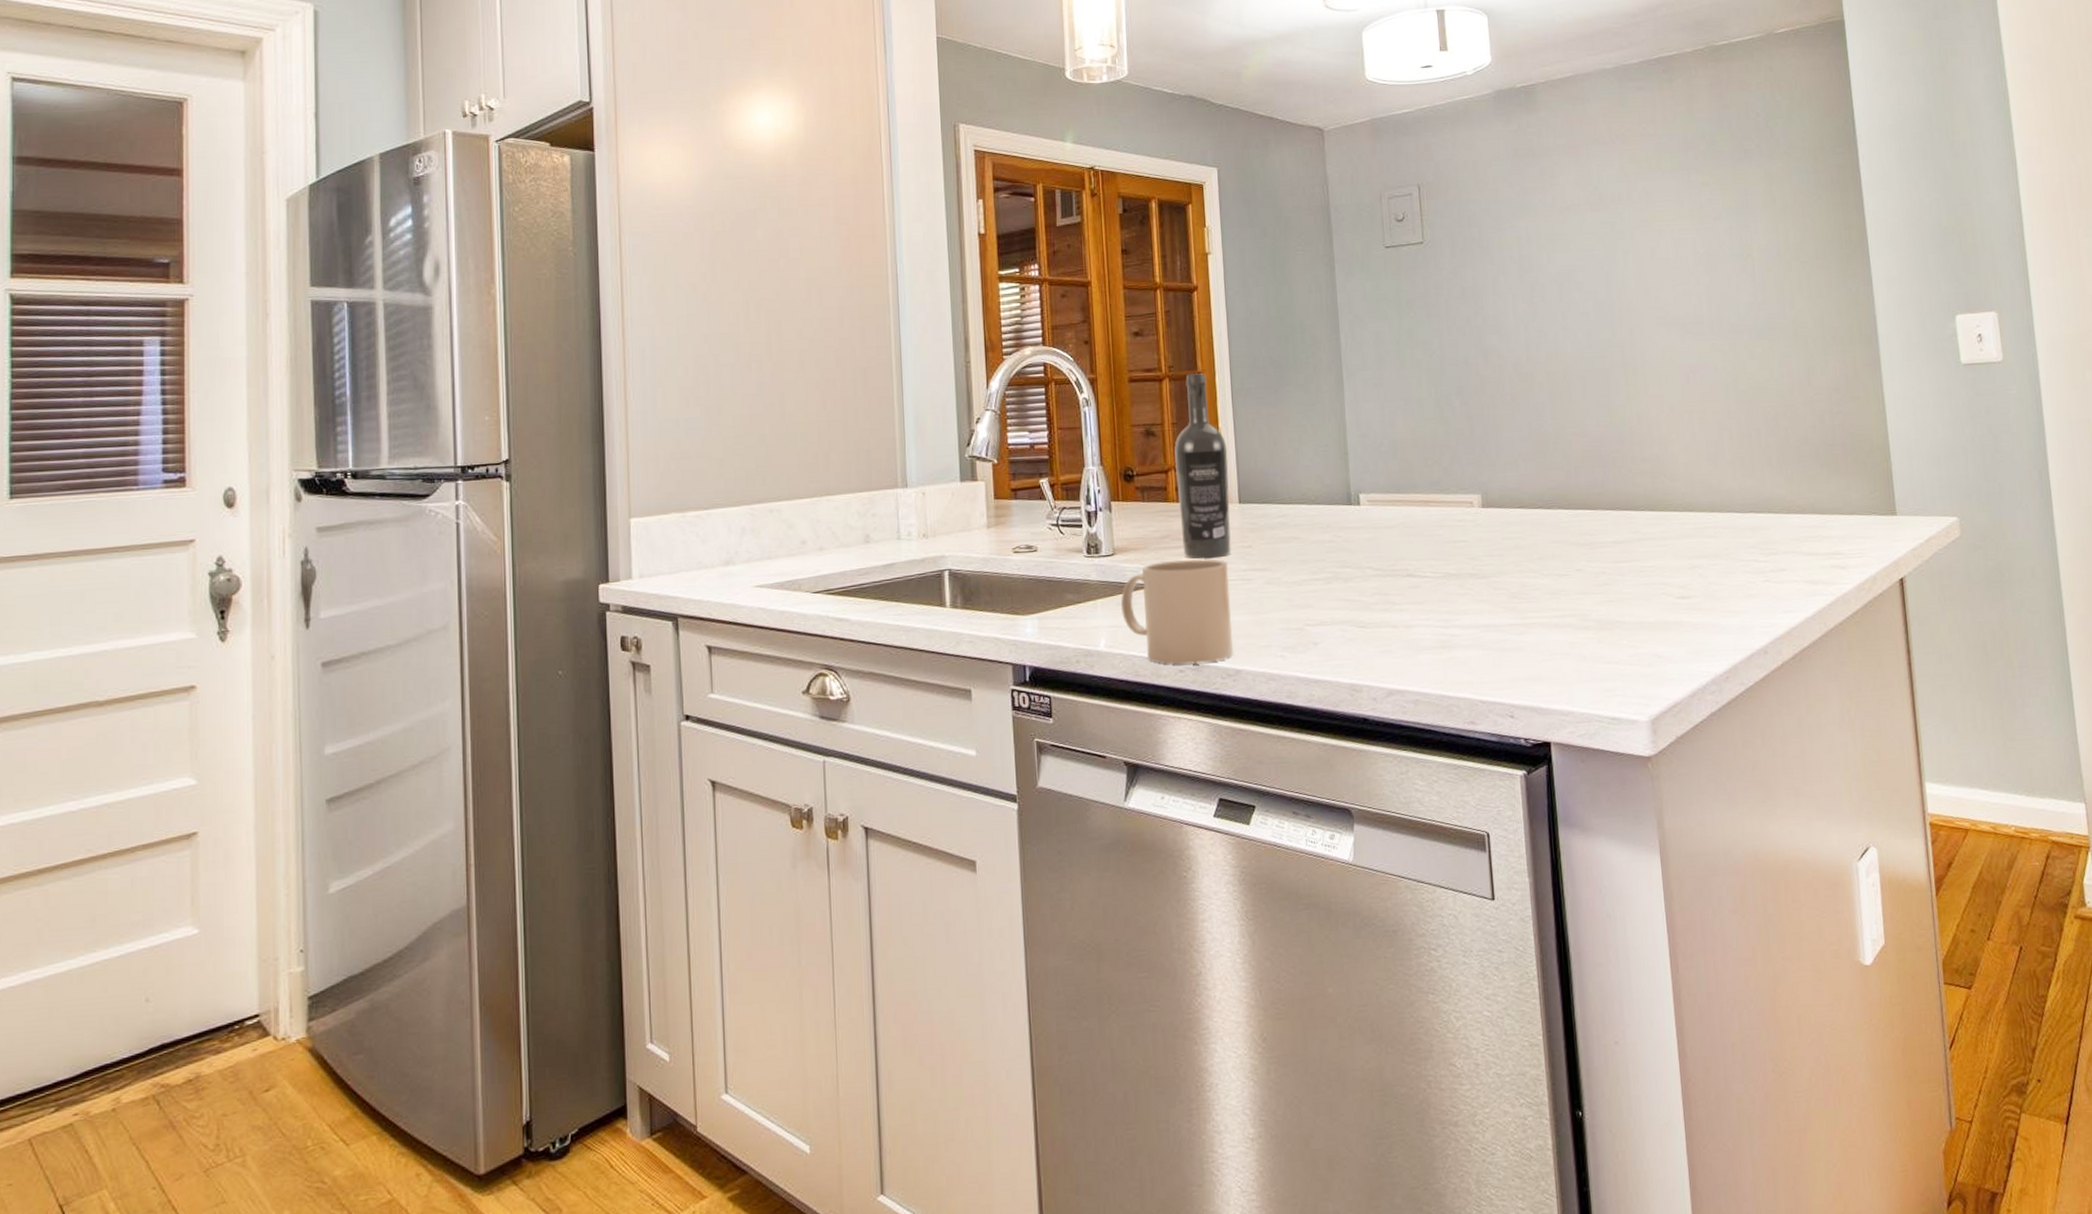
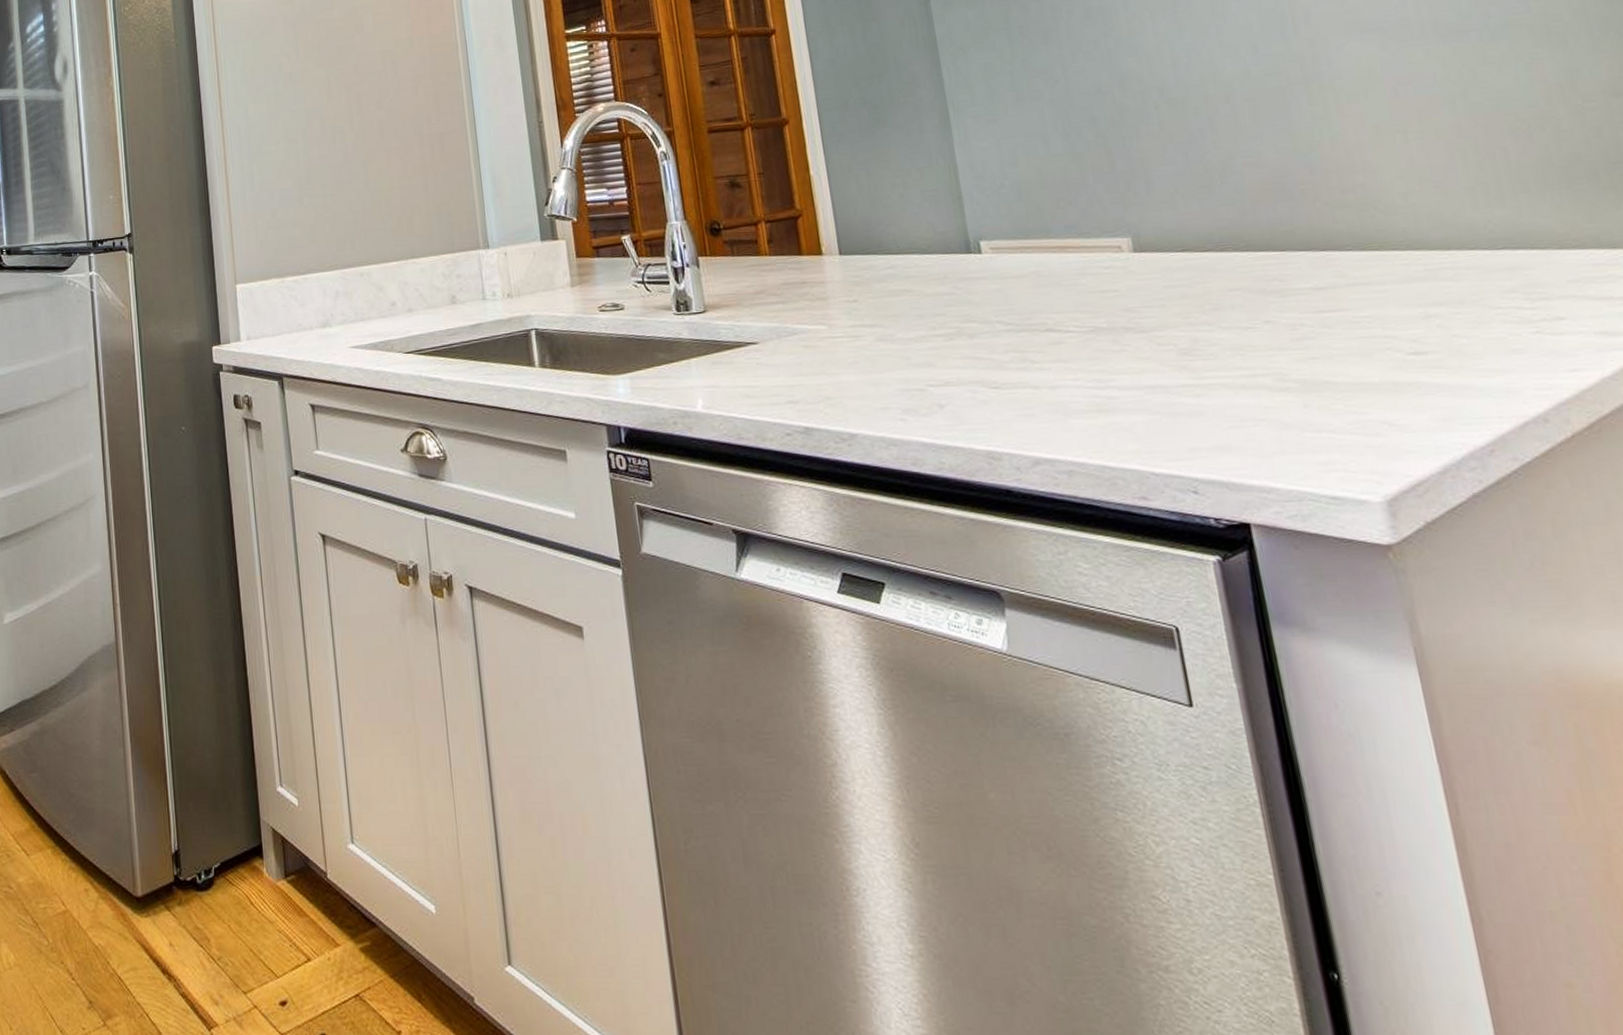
mug: present [1120,559,1234,665] -> none [716,315,847,428]
wine bottle: present [1174,373,1231,559] -> none [763,119,835,316]

